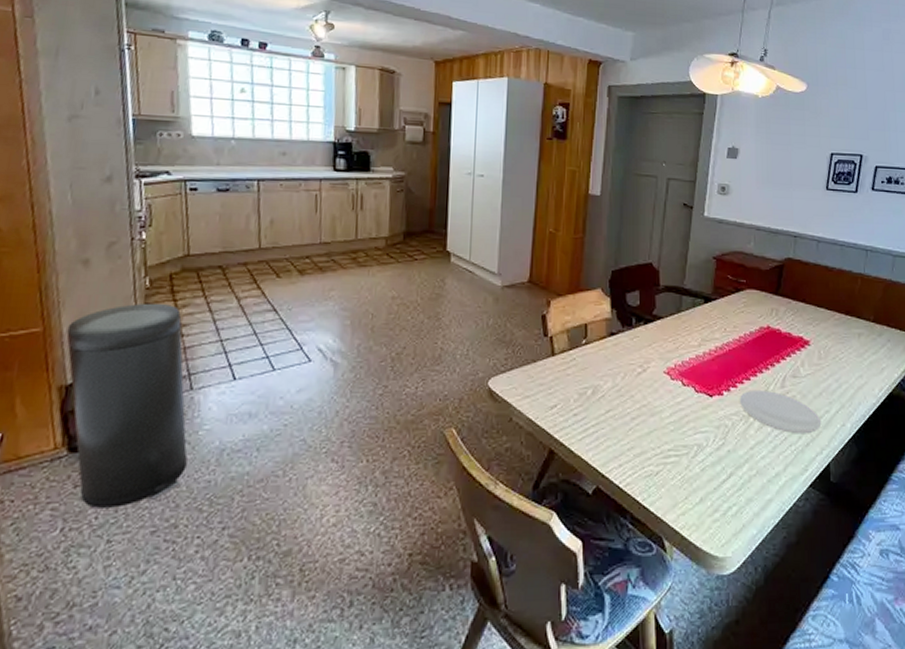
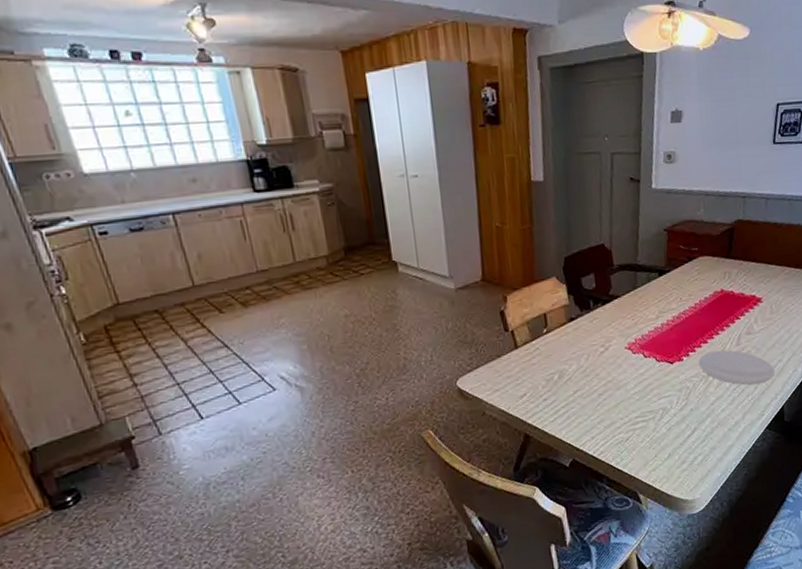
pedal bin: present [66,303,188,508] -> none [10,356,176,555]

